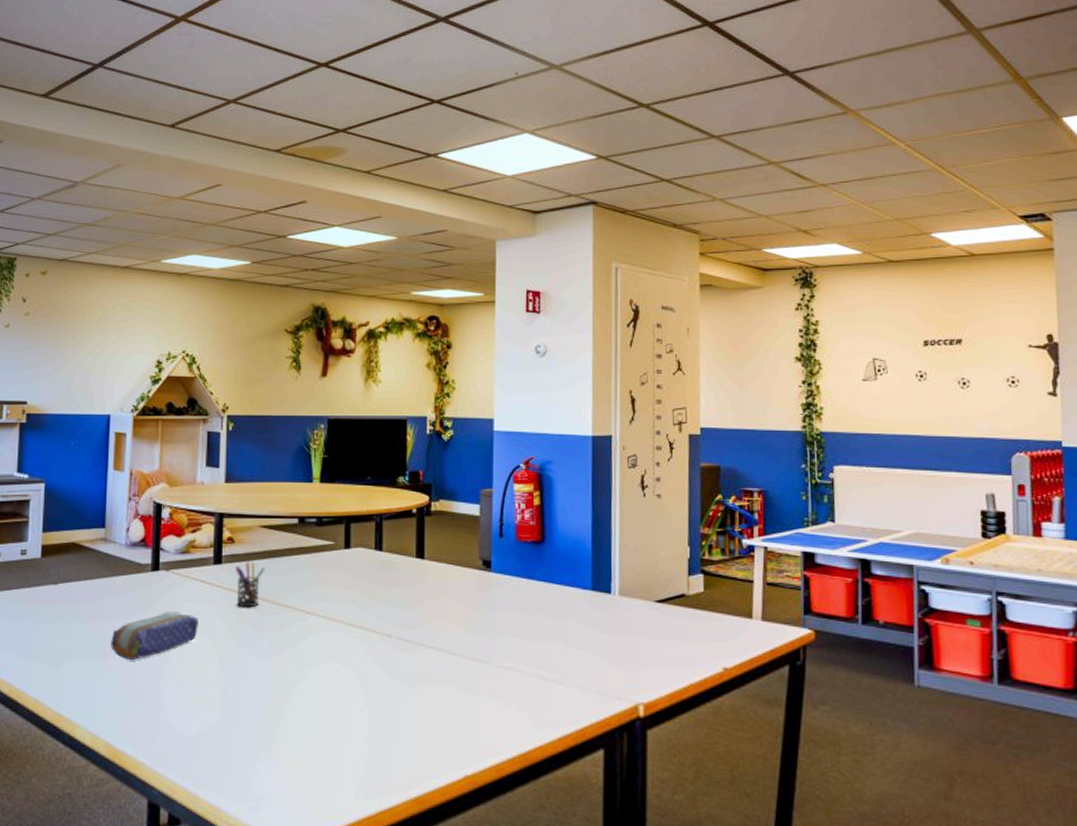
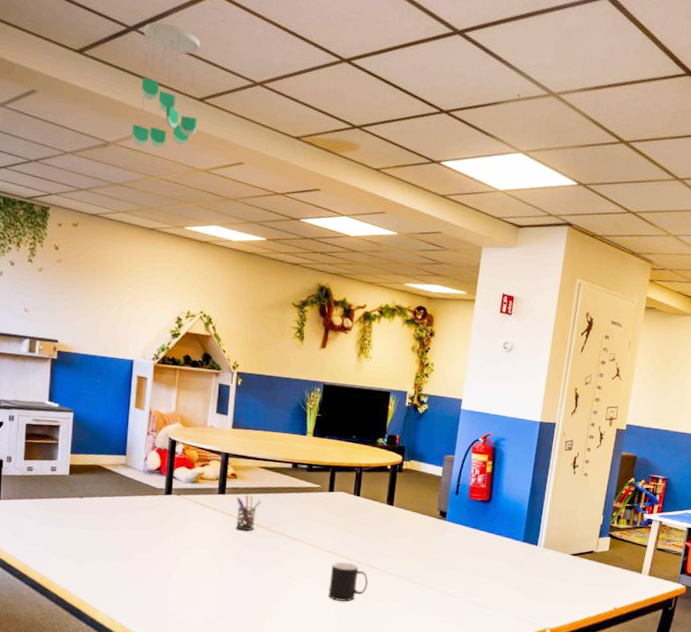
ceiling mobile: none [101,56,170,182] -> present [131,22,200,148]
pencil case: present [111,611,198,661] -> none [128,528,203,564]
cup: none [355,637,402,689] -> present [328,561,368,602]

